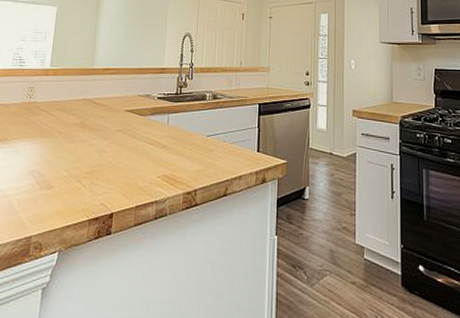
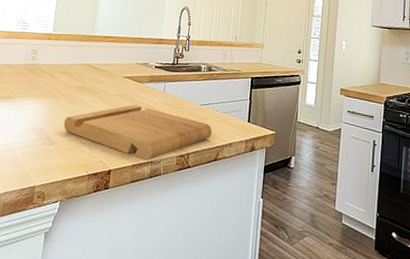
cutting board: none [62,140,220,201] -> present [64,105,213,161]

